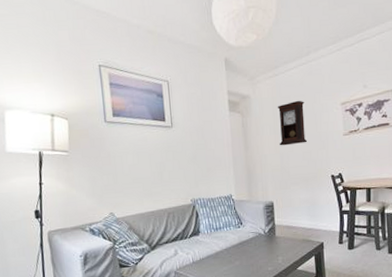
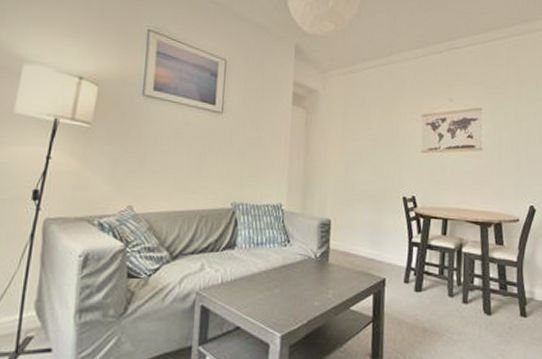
pendulum clock: present [277,100,308,146] -> none [346,104,381,155]

